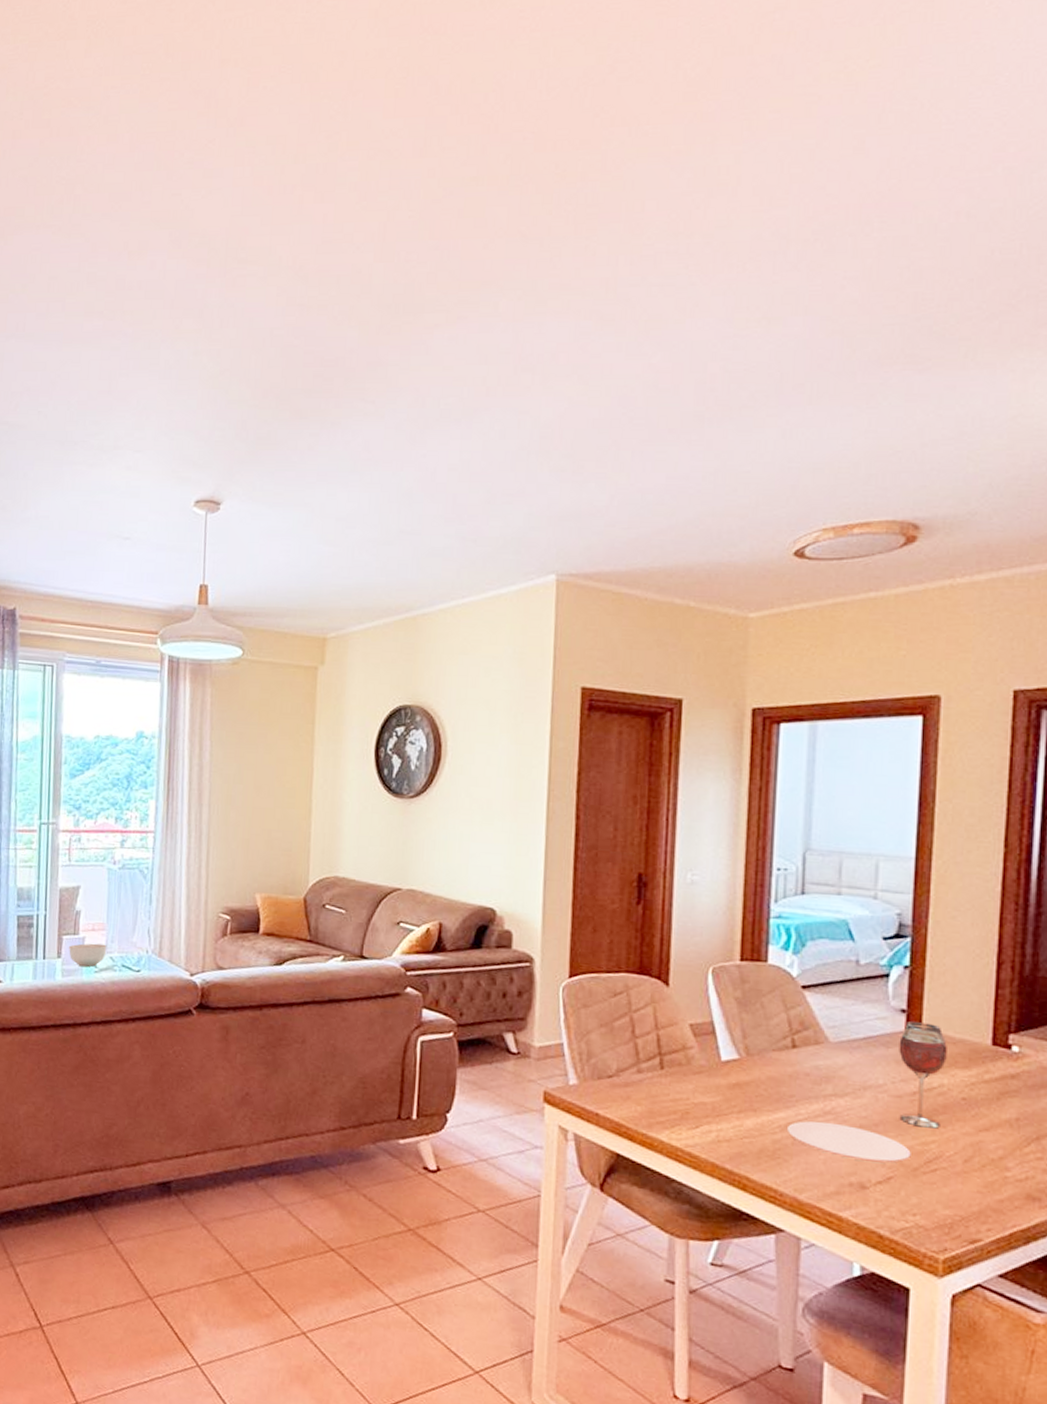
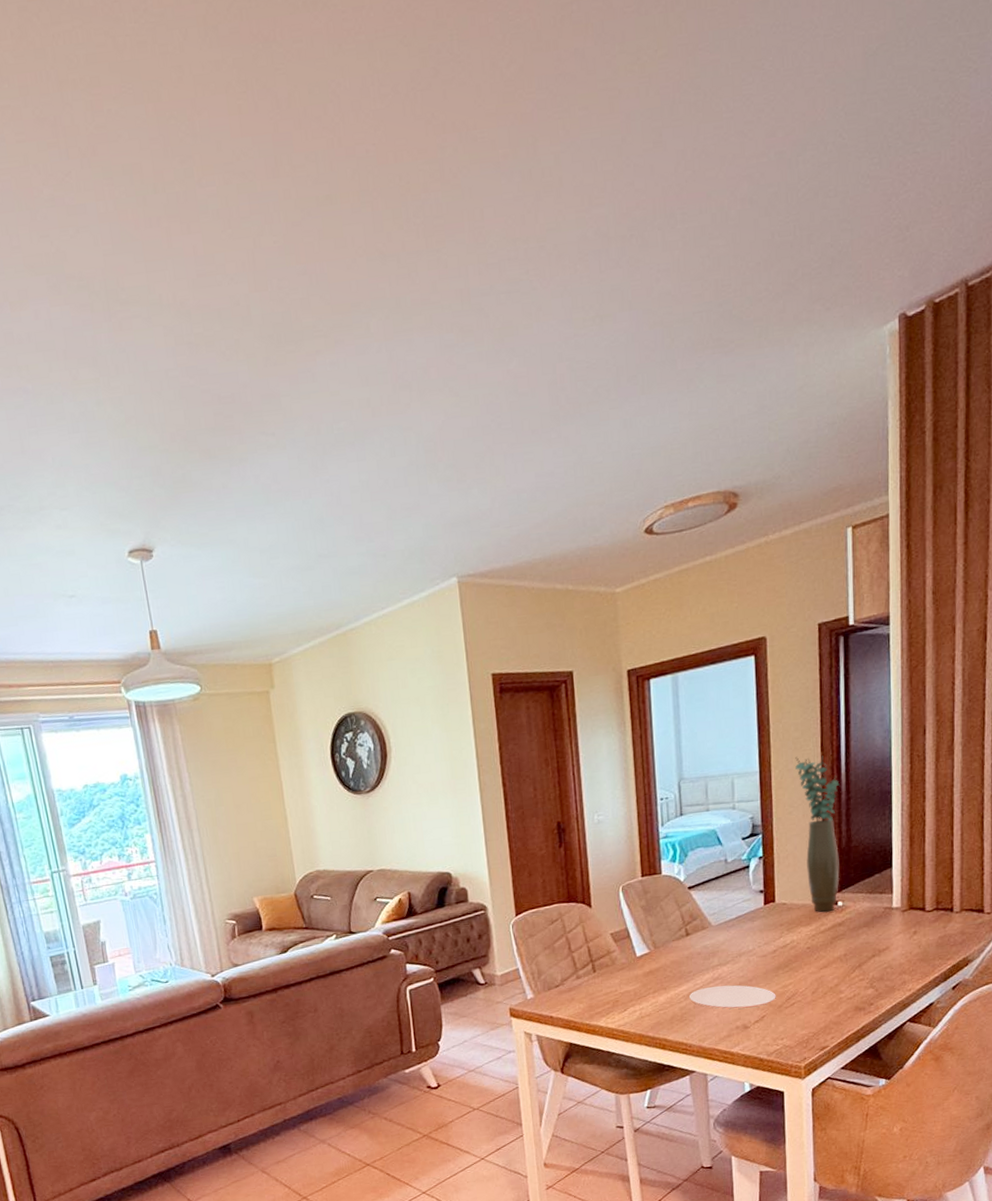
bowl: present [69,943,107,967] -> none [102,965,136,989]
wineglass: present [899,1022,947,1129] -> none [760,897,794,975]
vase: none [966,847,1028,1056] -> present [795,755,840,912]

